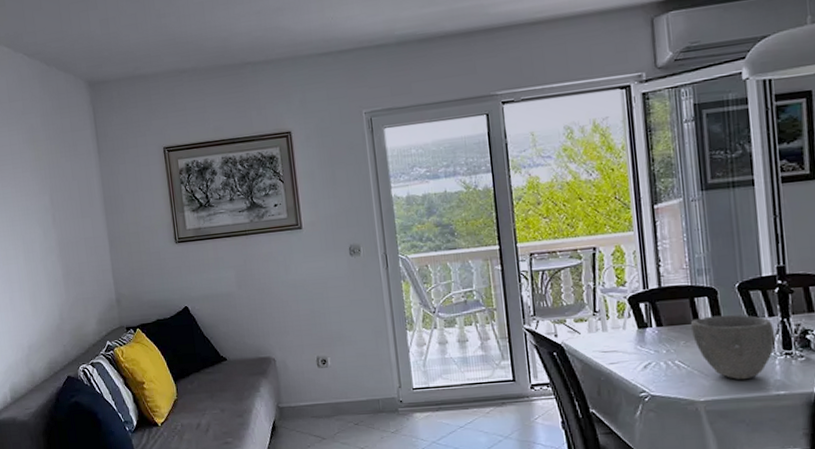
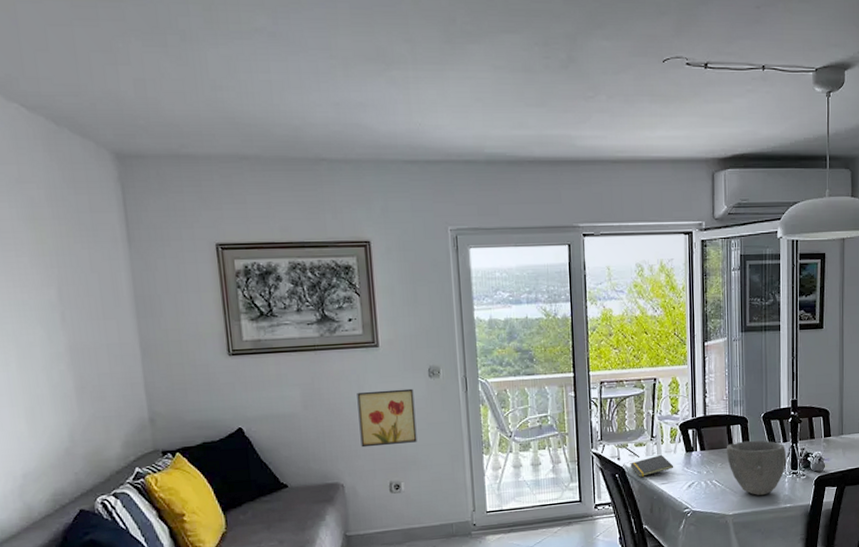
wall art: none [284,267,341,324] -> present [357,388,417,448]
notepad: none [570,331,624,356] -> present [630,454,674,477]

